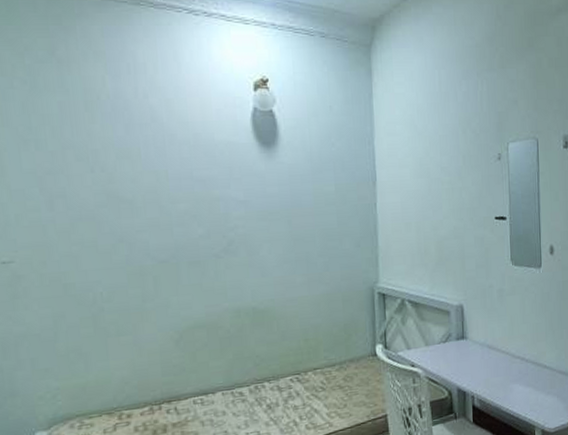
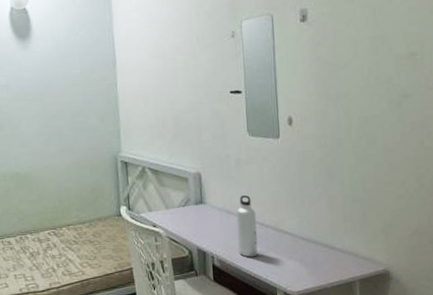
water bottle: none [497,328,518,395] -> present [236,195,258,258]

